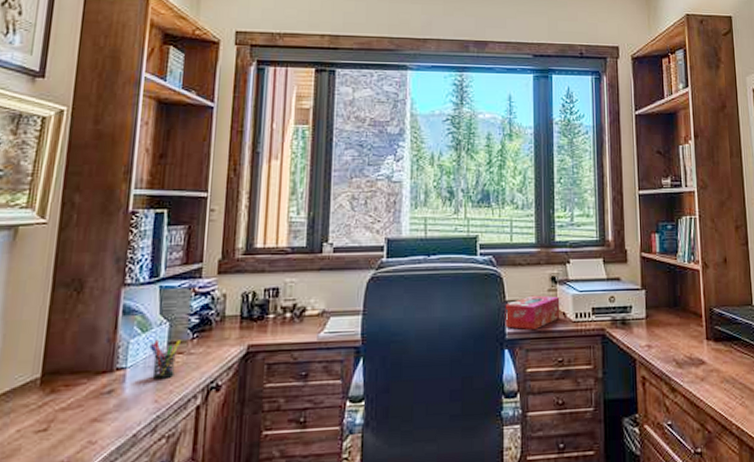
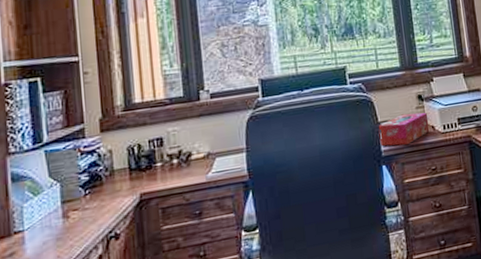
pen holder: present [149,339,181,381] -> none [43,198,74,238]

